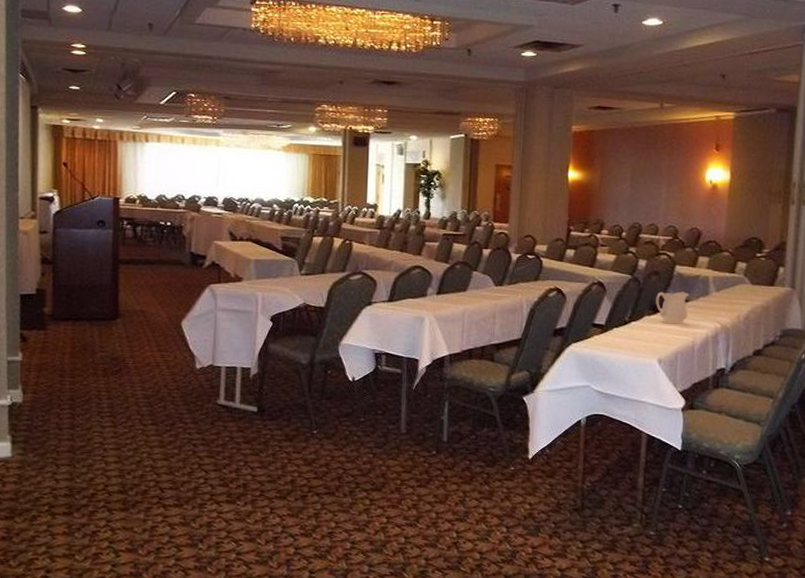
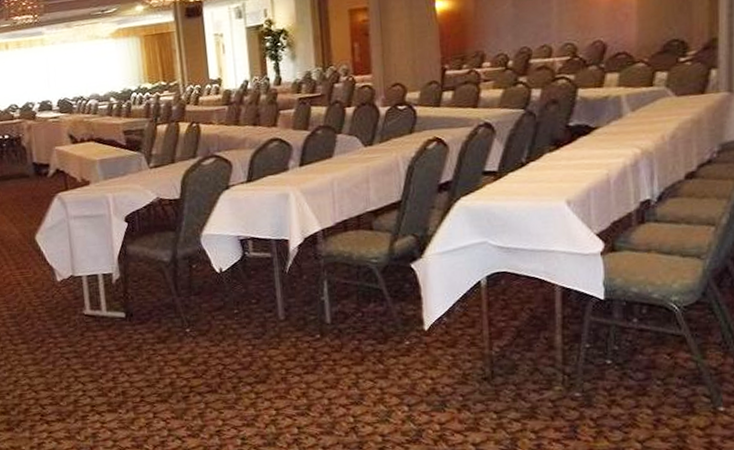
pitcher: present [656,291,690,324] -> none [557,118,599,159]

